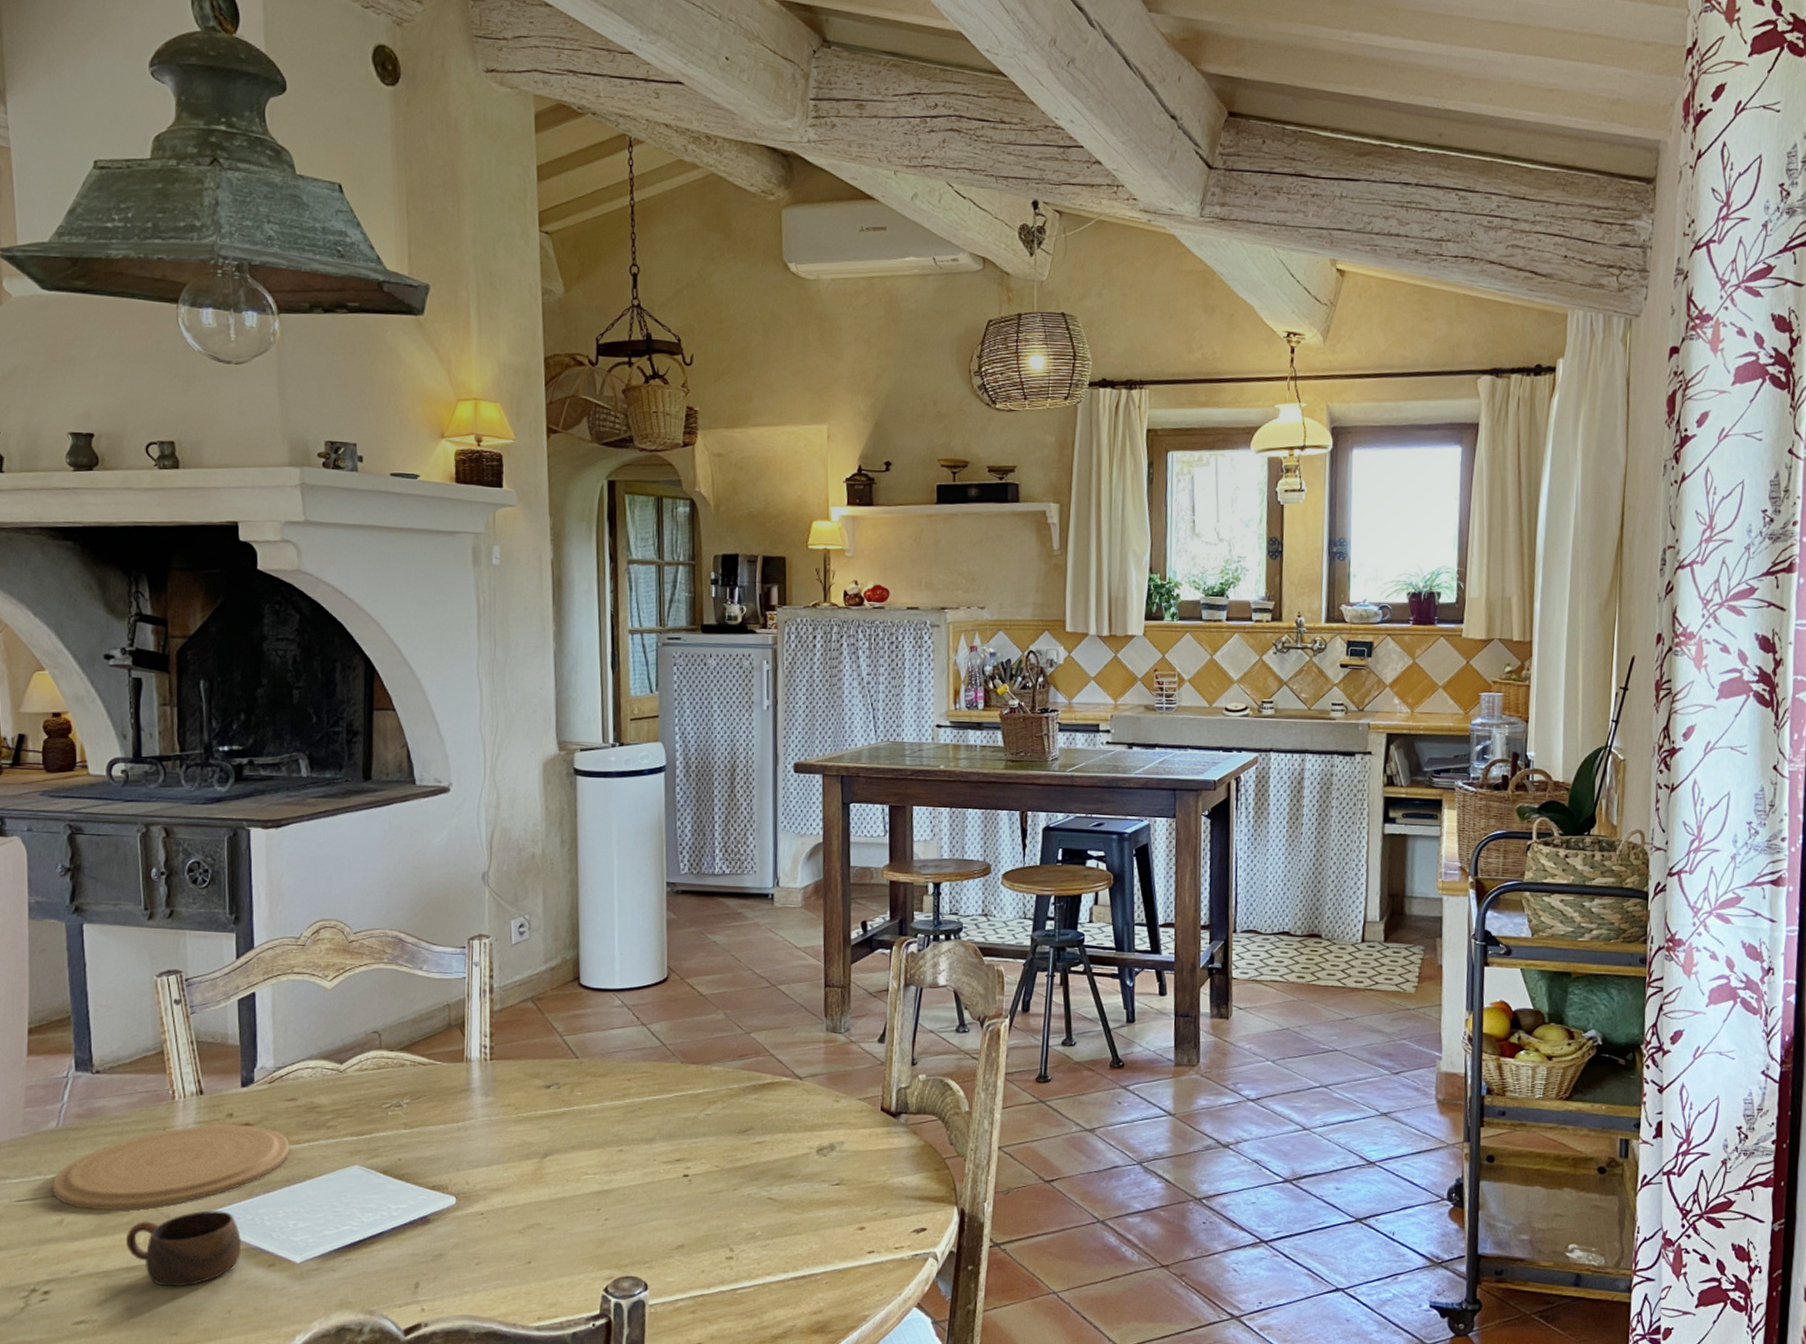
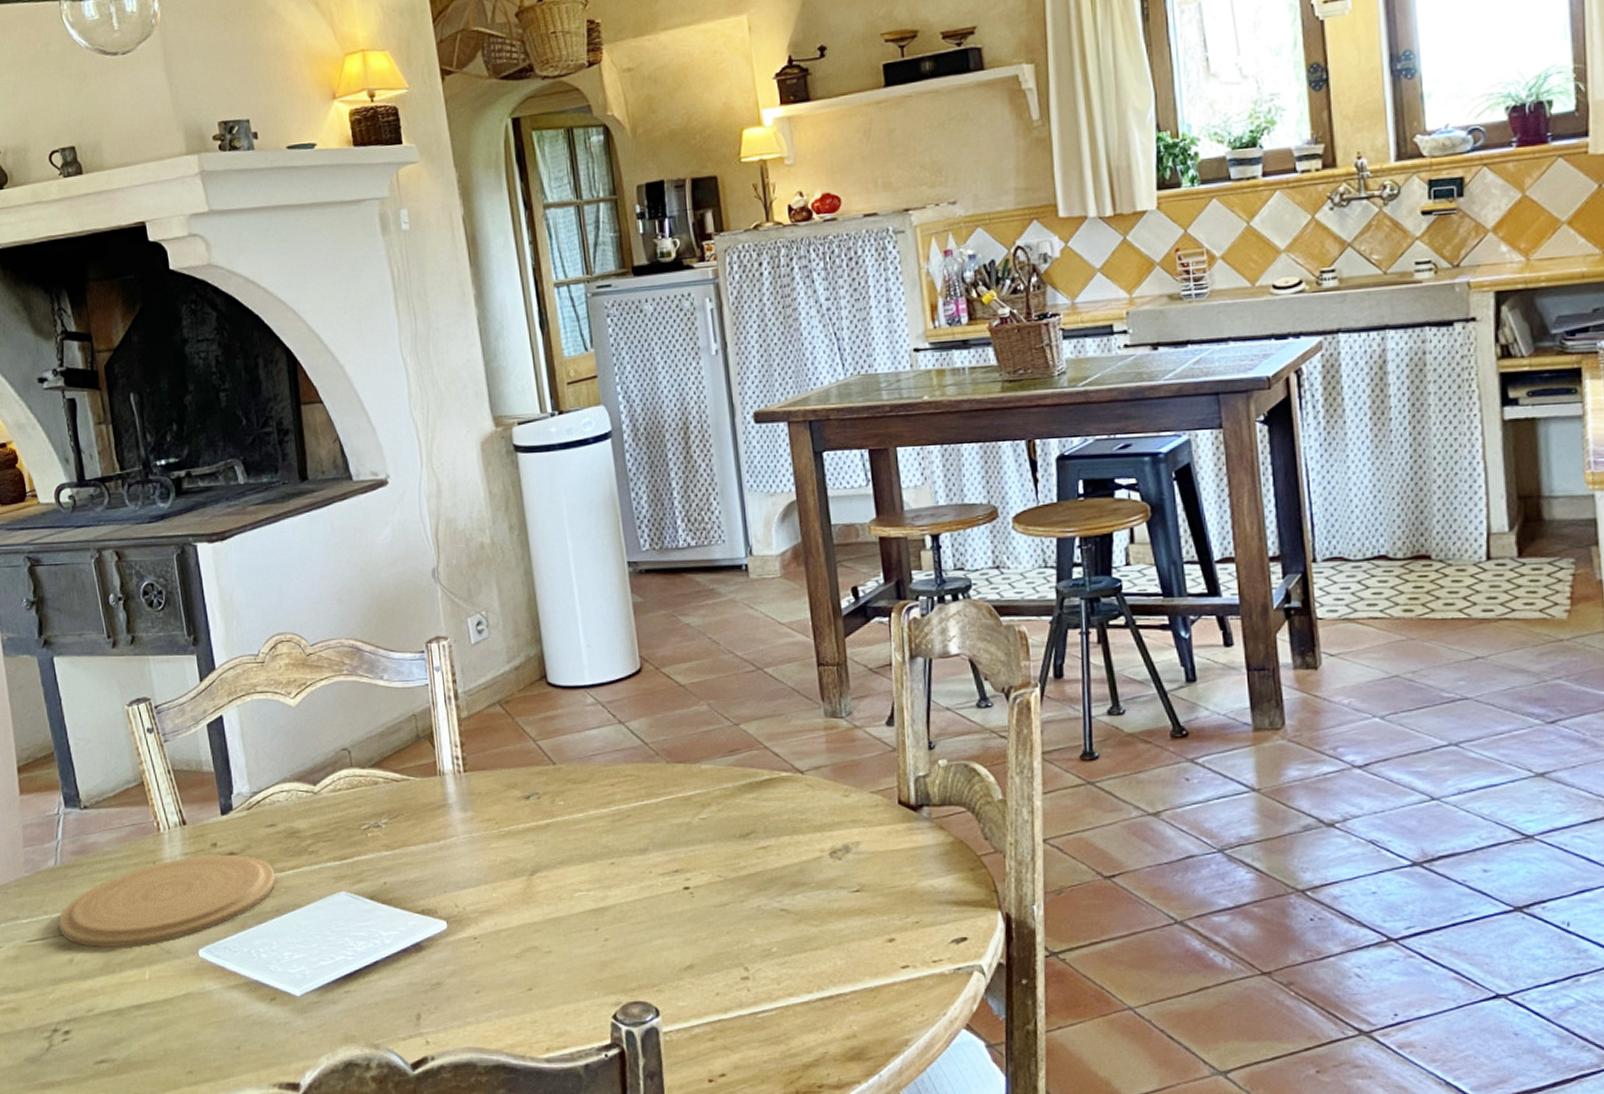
cup: present [126,1210,241,1287] -> none [132,944,242,1024]

